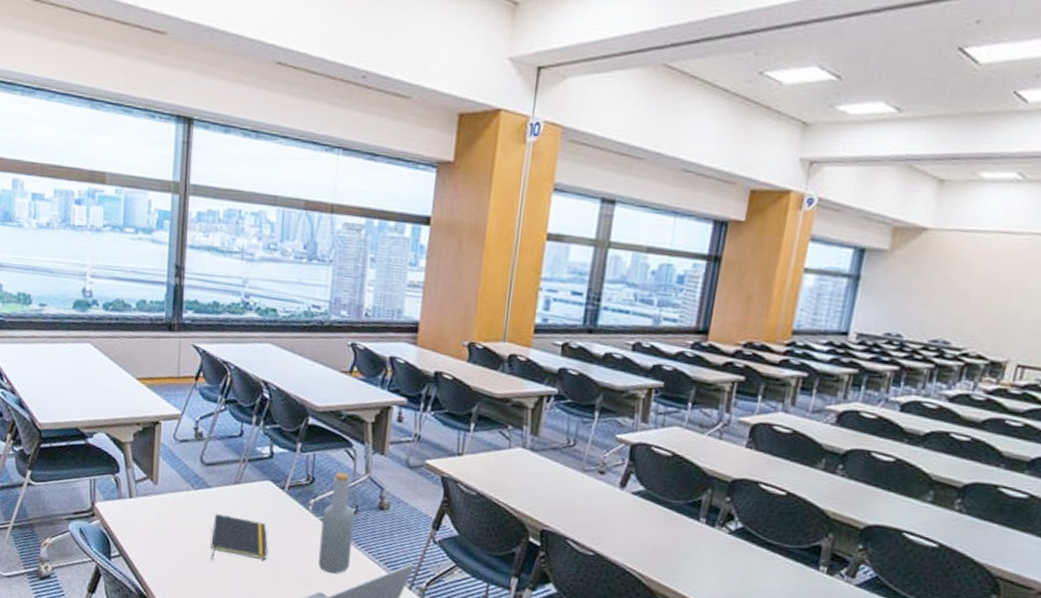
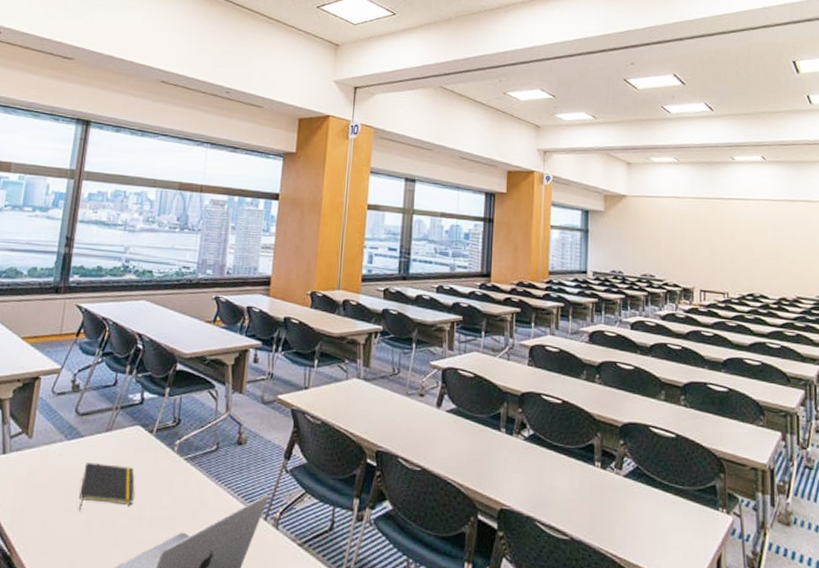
bottle: present [318,472,355,574] -> none [181,412,216,513]

